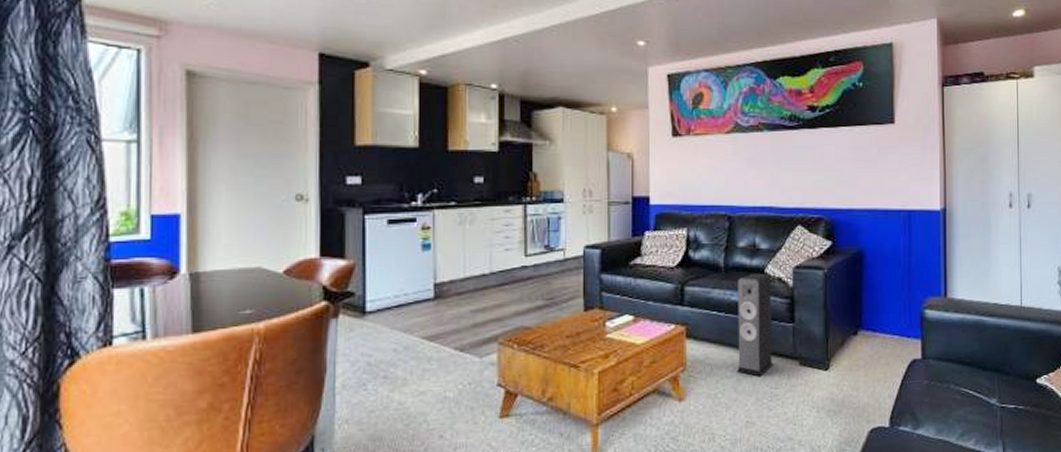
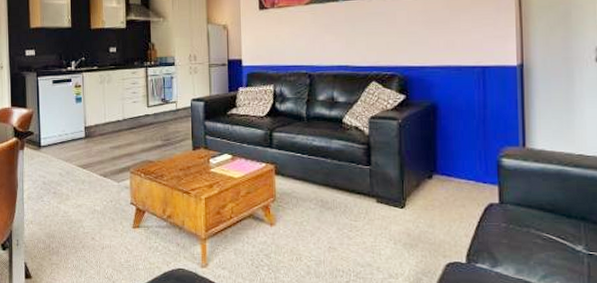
speaker: present [737,273,773,377] -> none [319,122,352,210]

